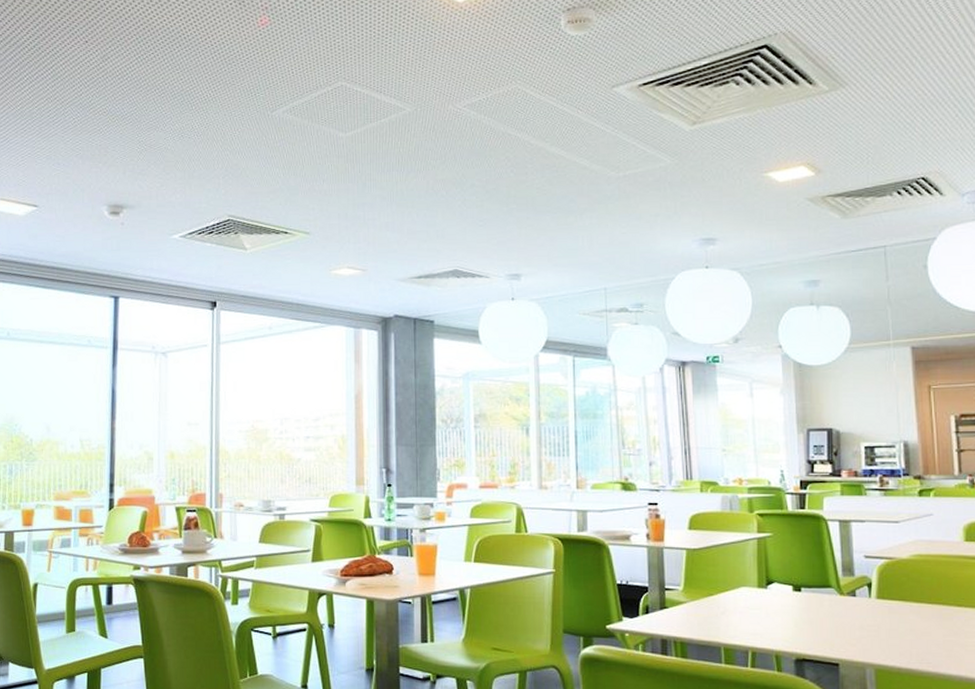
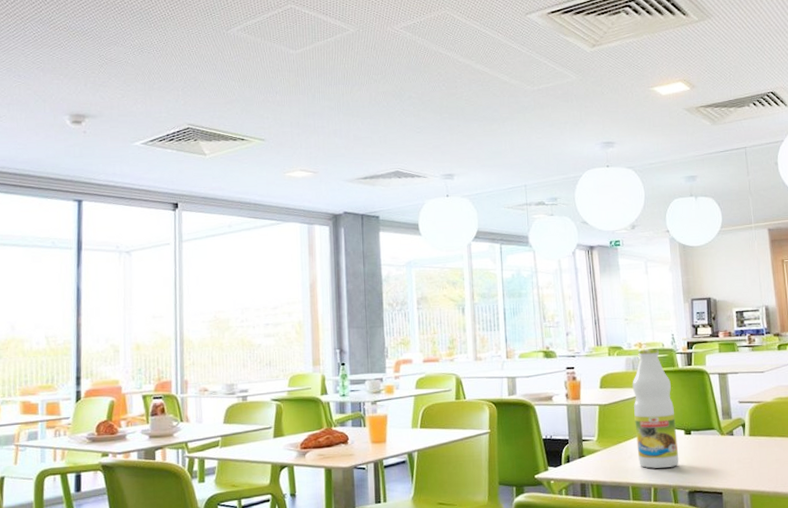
bottle: none [728,485,785,629] -> present [632,348,679,469]

